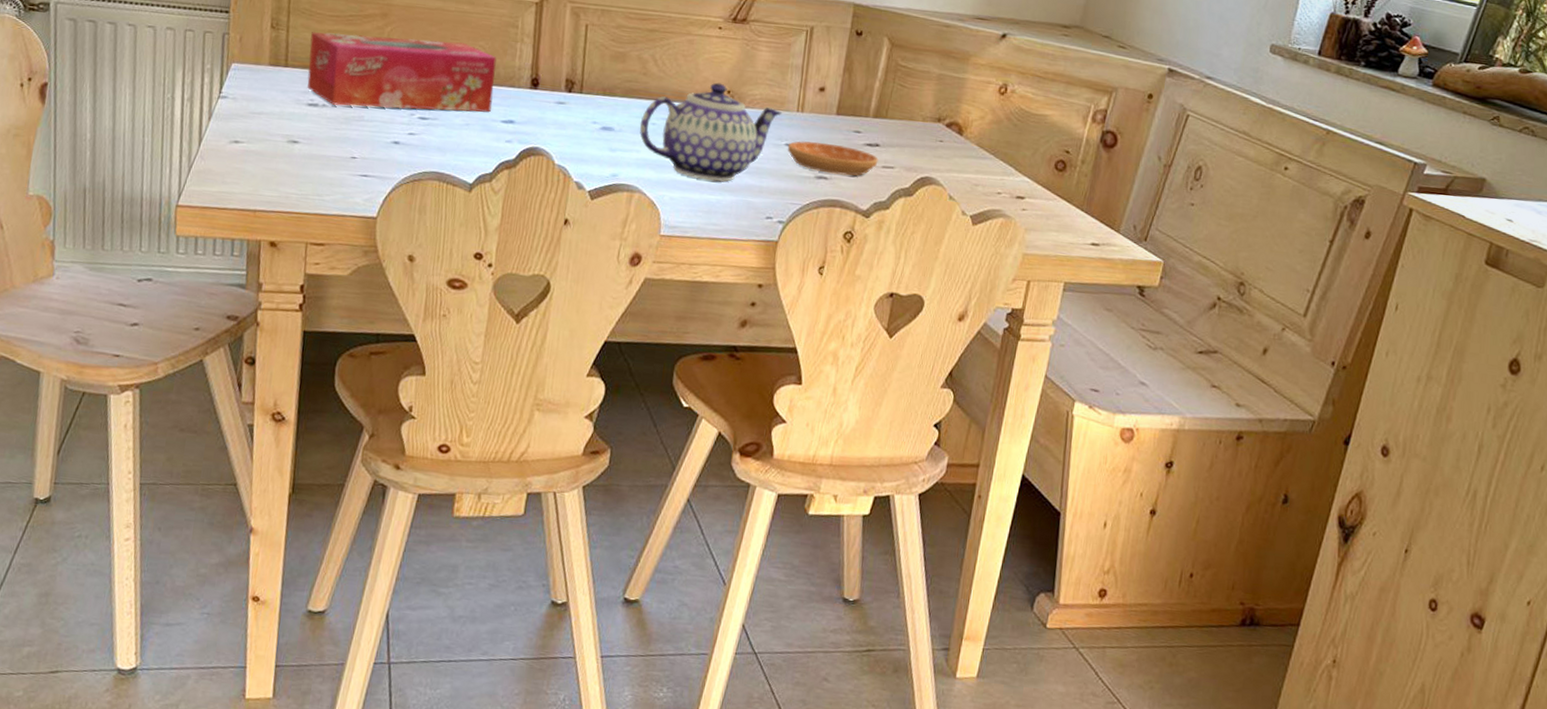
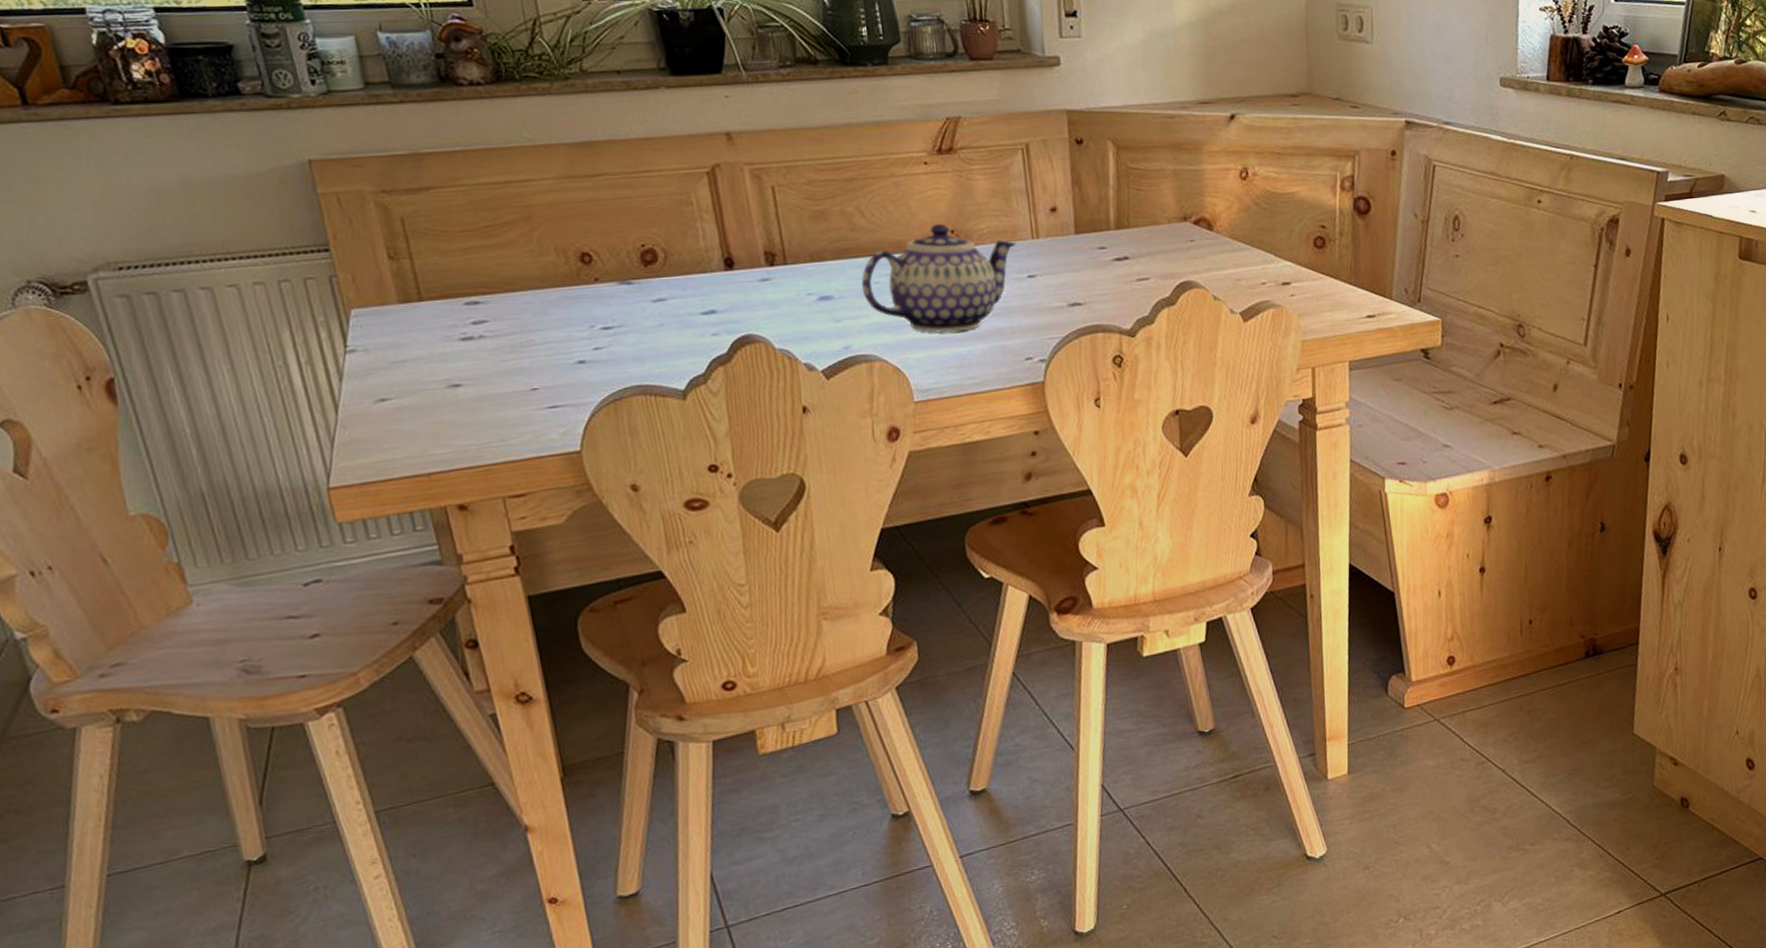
tissue box: present [307,31,497,113] -> none [442,233,685,334]
saucer: present [787,141,879,176] -> none [1030,266,1131,299]

